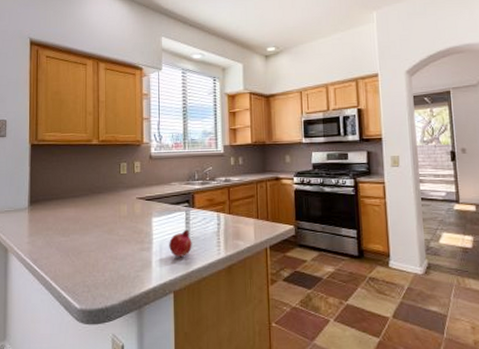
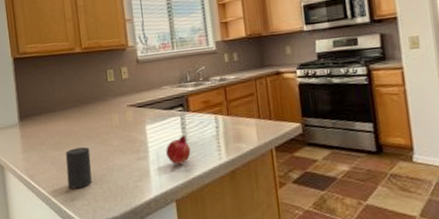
cup: none [71,235,96,275] -> present [65,147,92,189]

